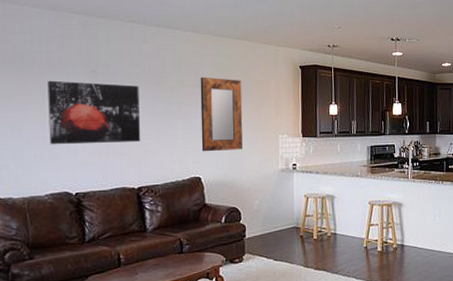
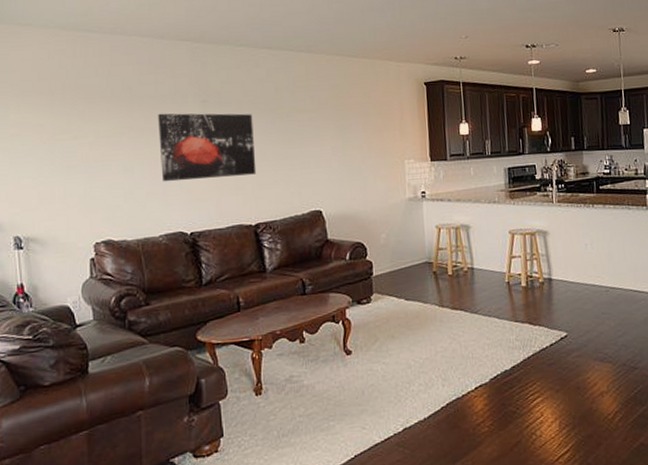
home mirror: present [200,77,243,152] -> none [316,100,366,183]

